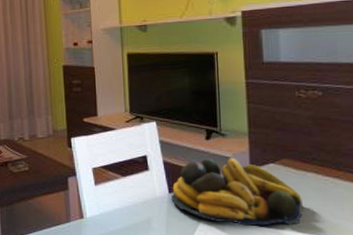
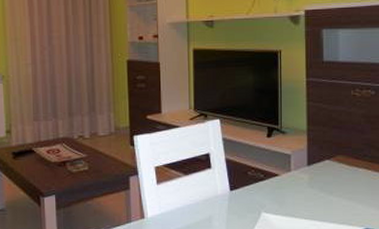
fruit bowl: present [171,158,304,227] -> none [232,155,354,222]

